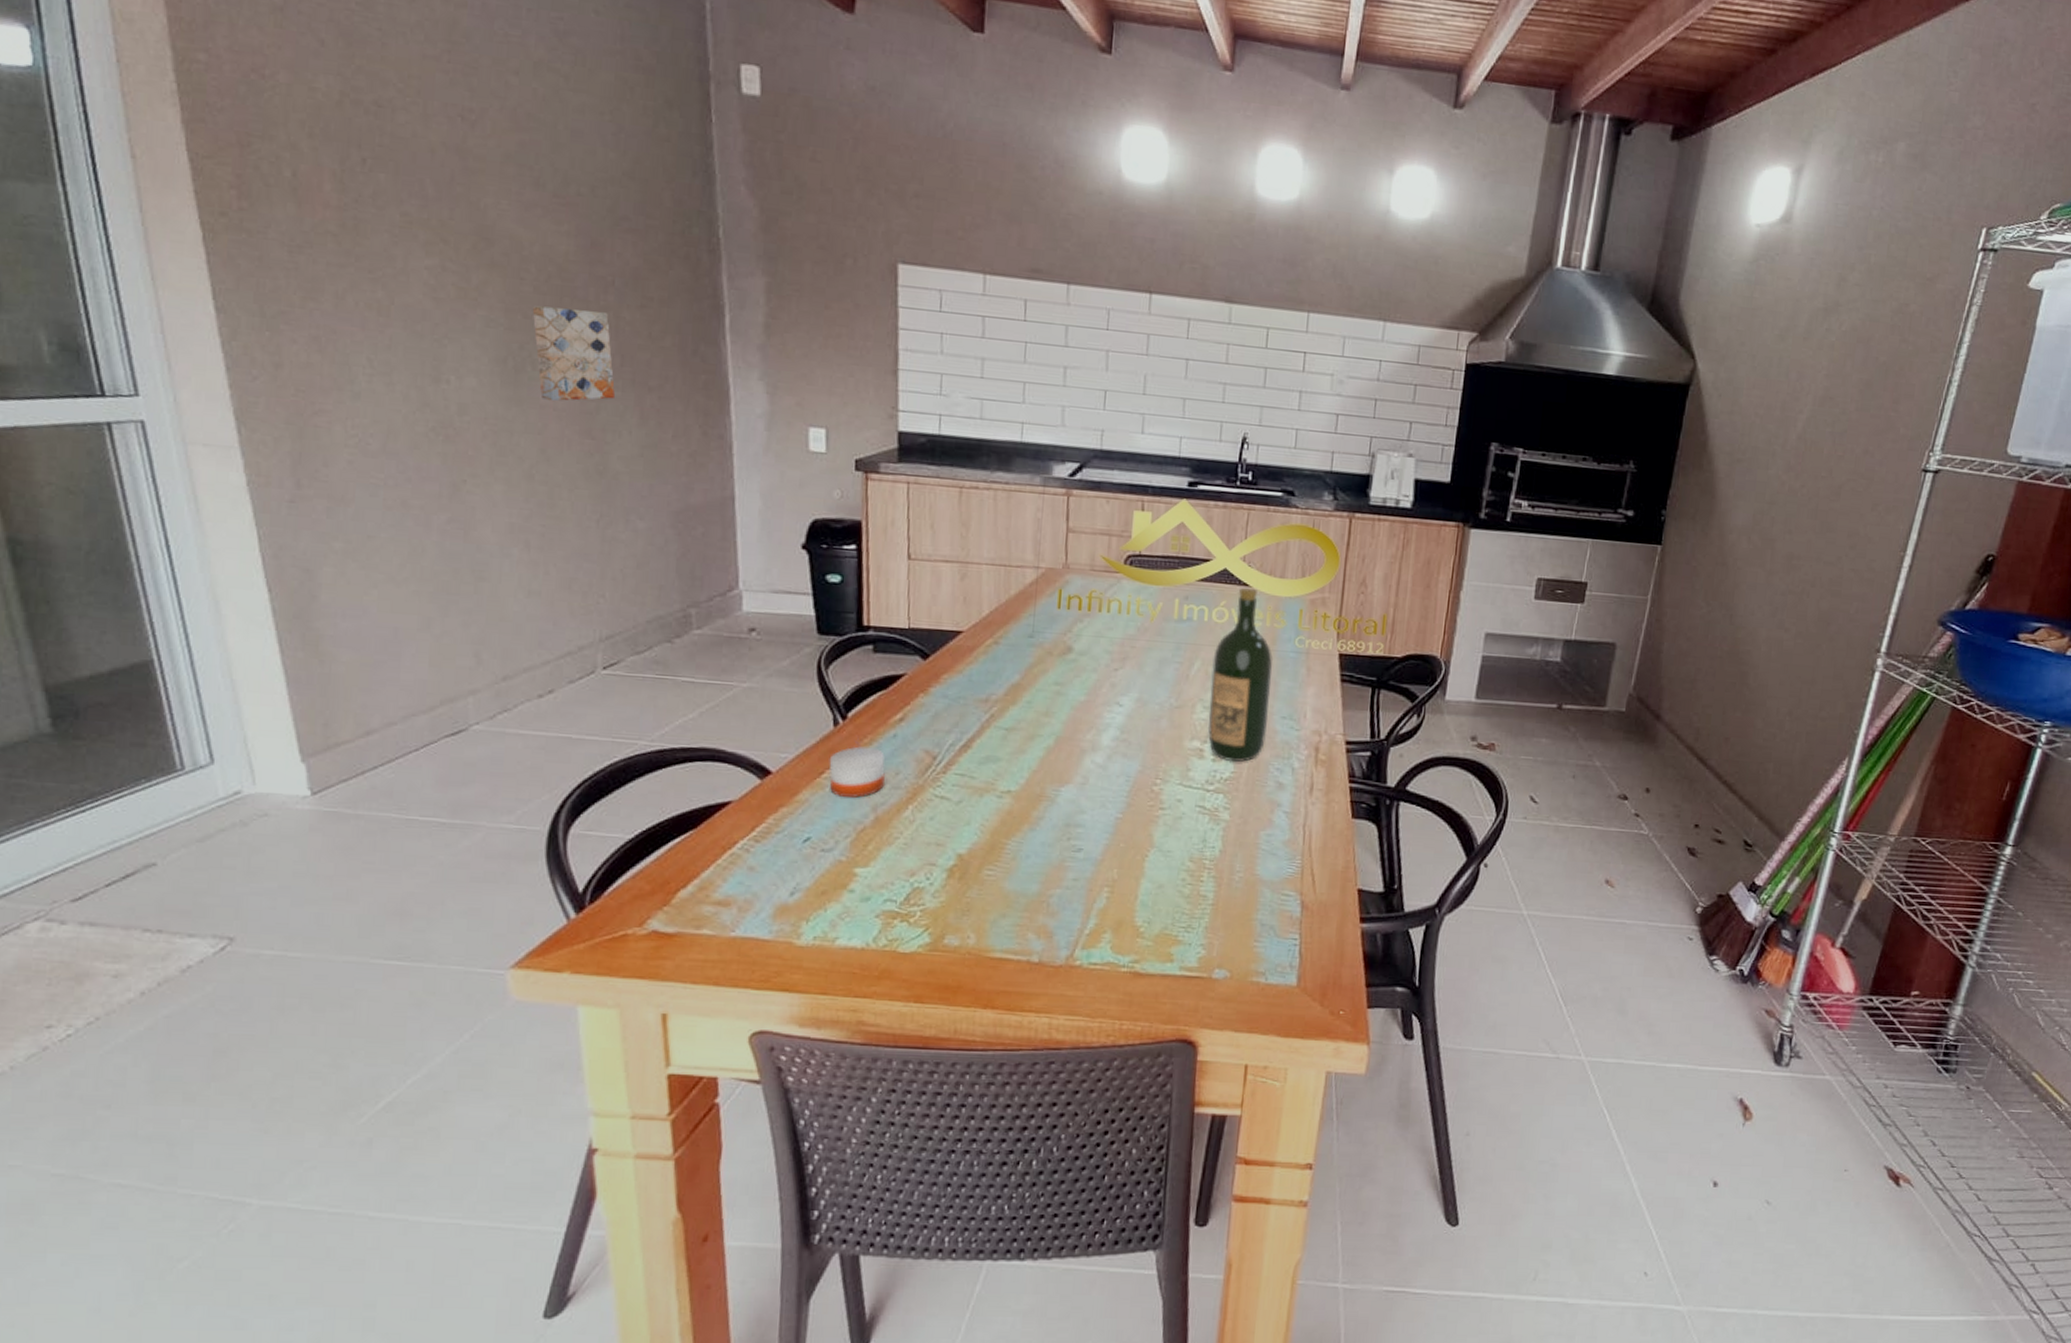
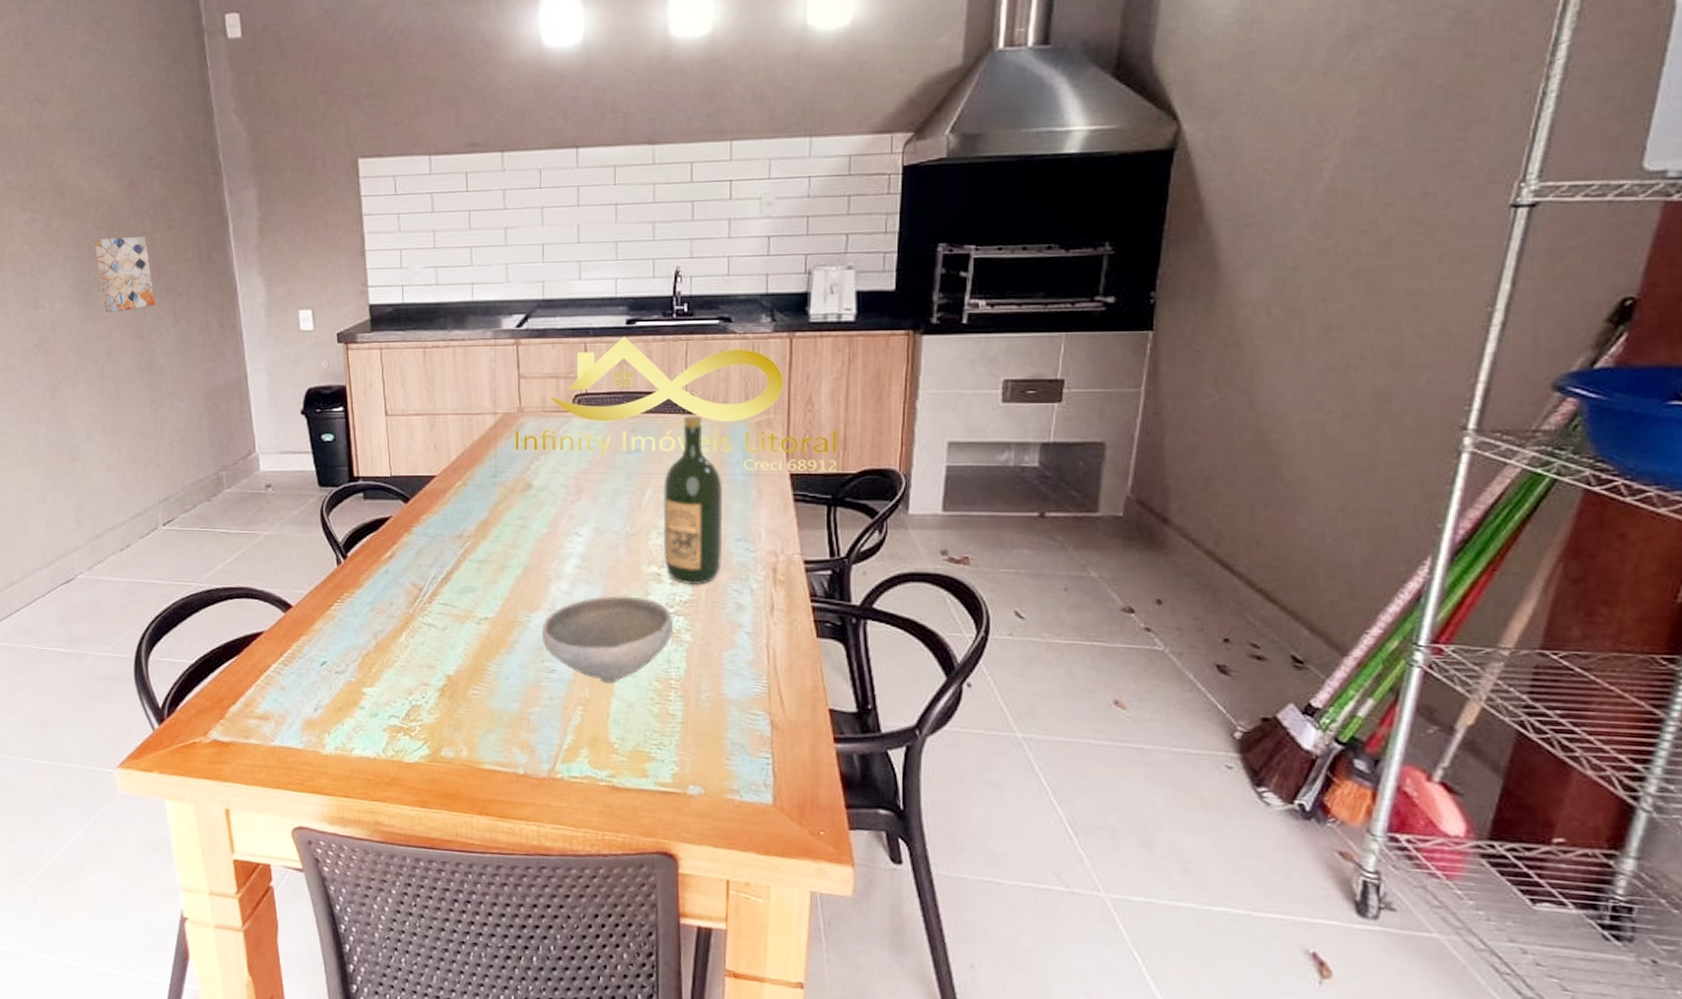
candle: present [828,746,886,798] -> none [336,581,382,626]
bowl: none [1070,770,1212,864] -> present [541,595,673,684]

